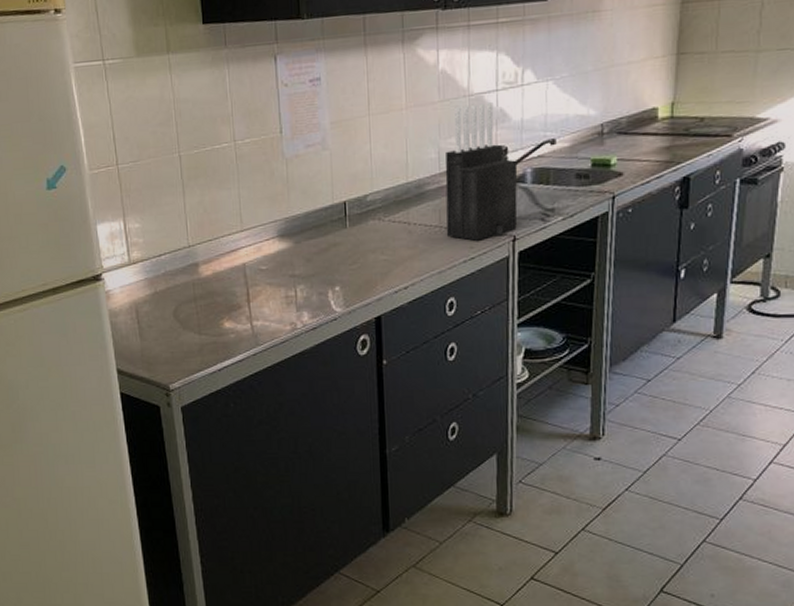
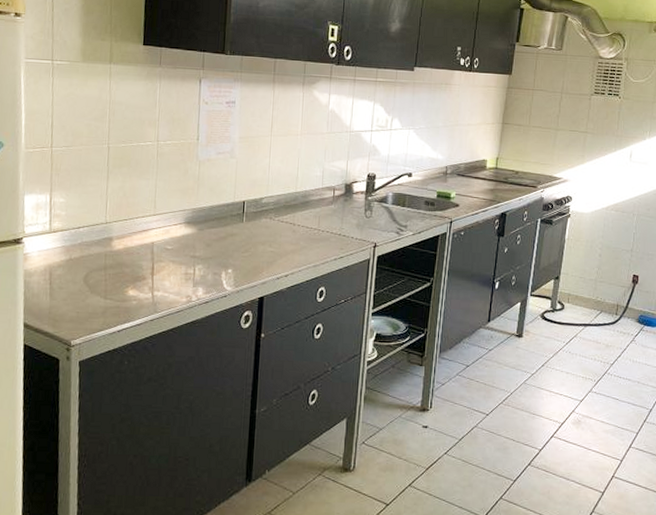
knife block: present [445,102,518,241] -> none [322,138,382,244]

